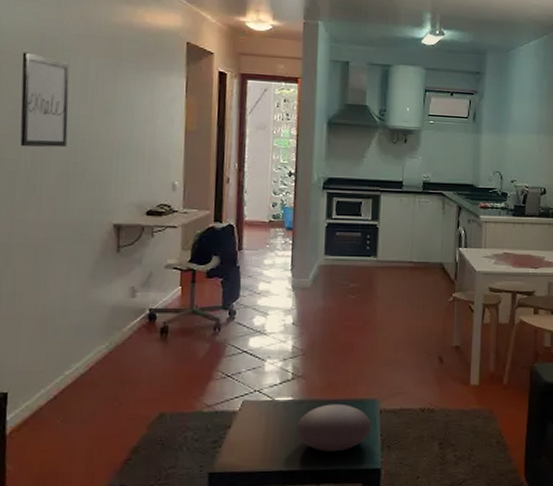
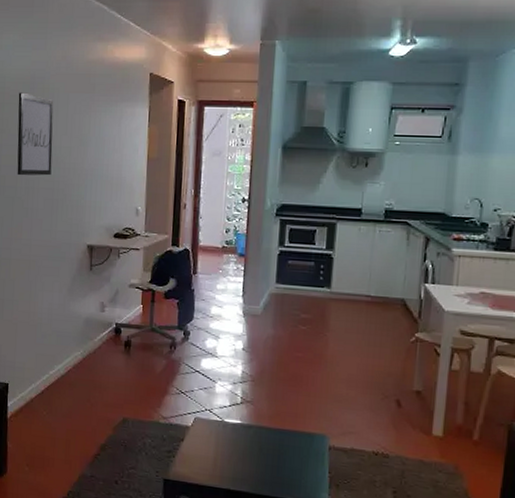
decorative bowl: present [296,403,371,452] -> none [244,432,319,481]

